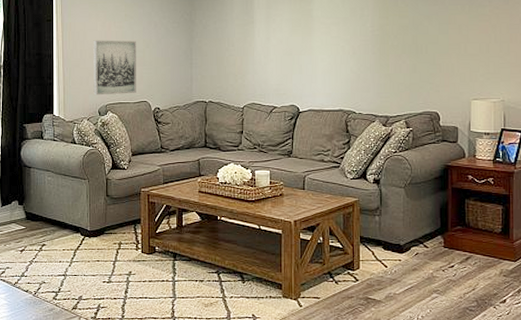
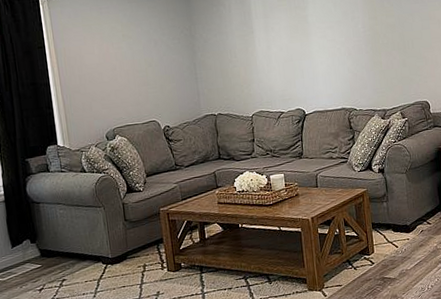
wall art: present [93,40,136,96] -> none [92,60,144,121]

